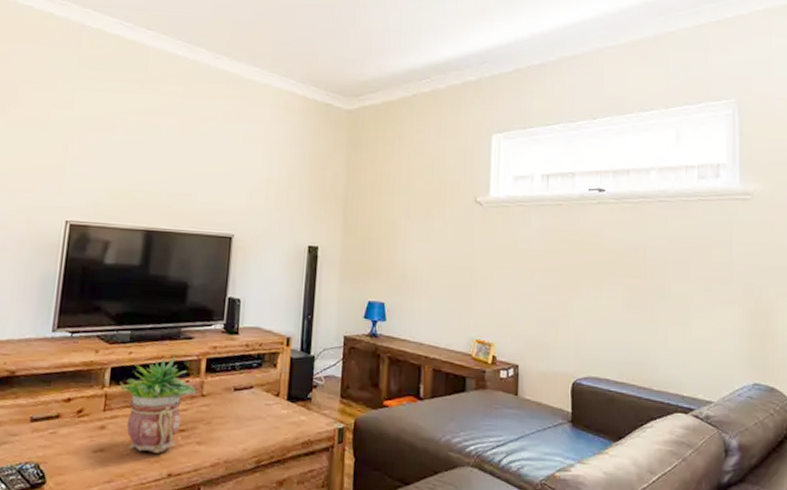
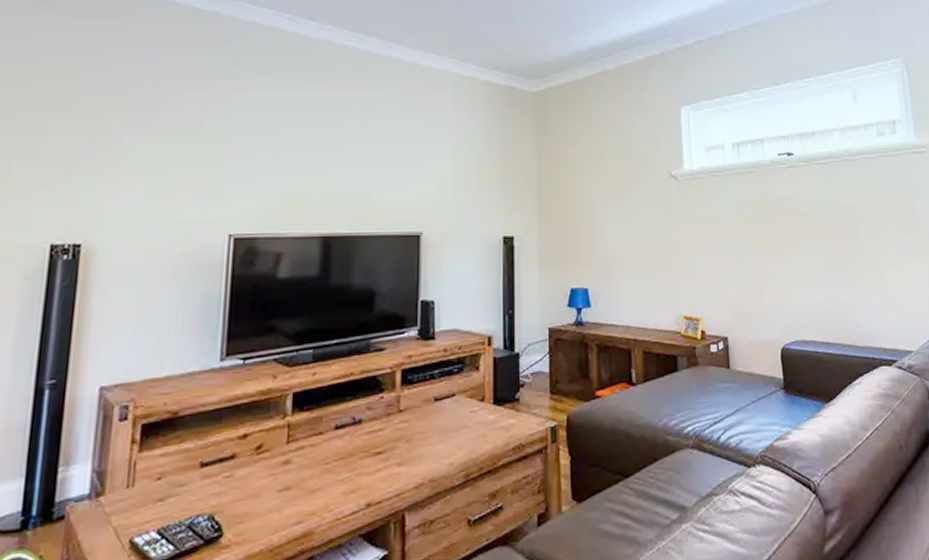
potted plant: present [120,356,197,453] -> none [305,371,393,484]

